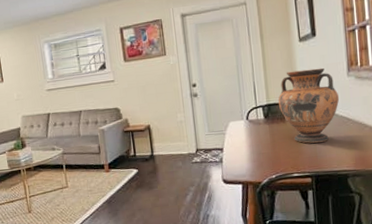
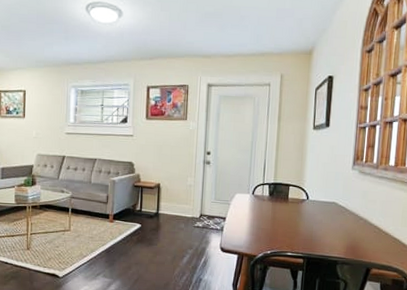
vase: present [278,67,340,143] -> none [284,155,342,227]

